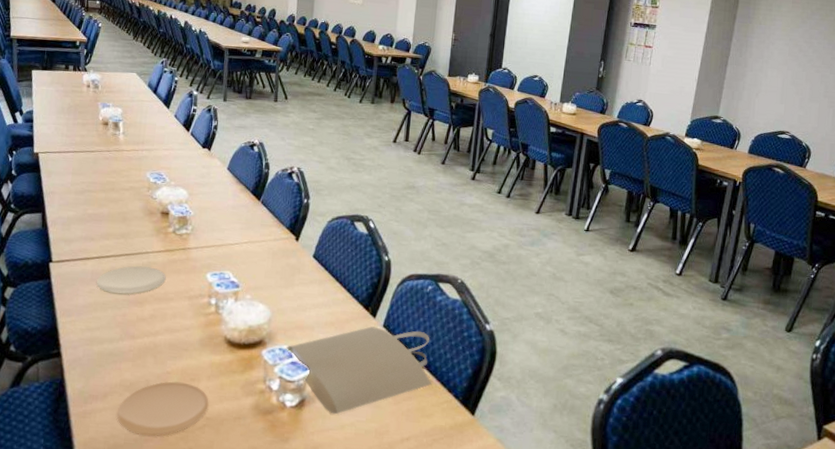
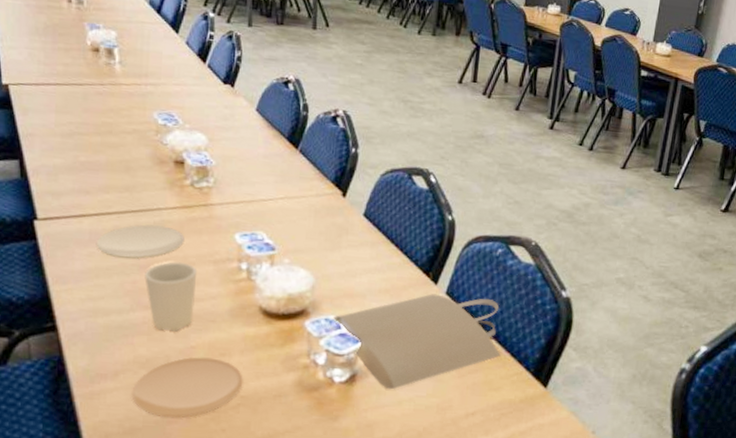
cup: none [132,297,175,359] -> present [145,262,198,332]

